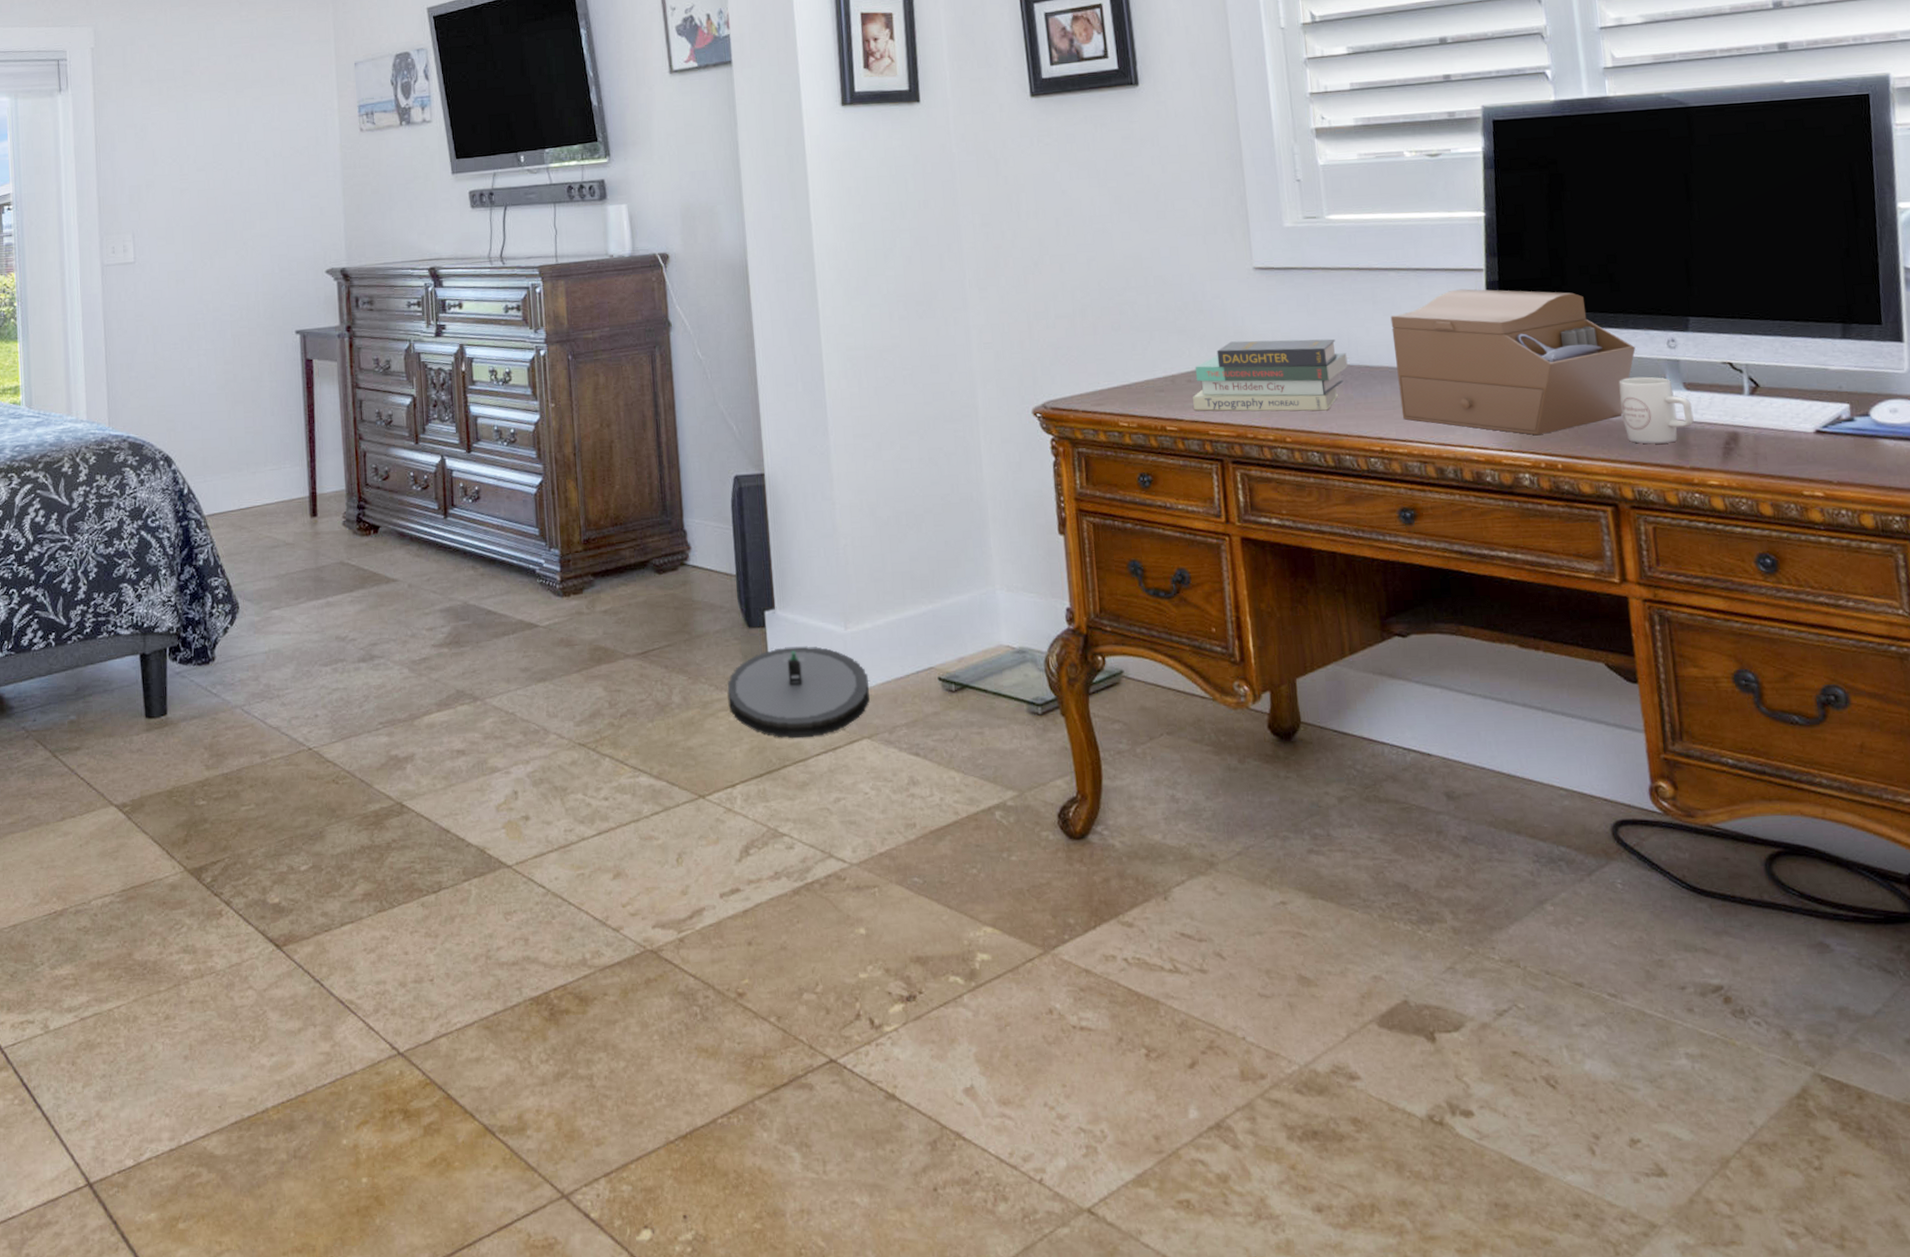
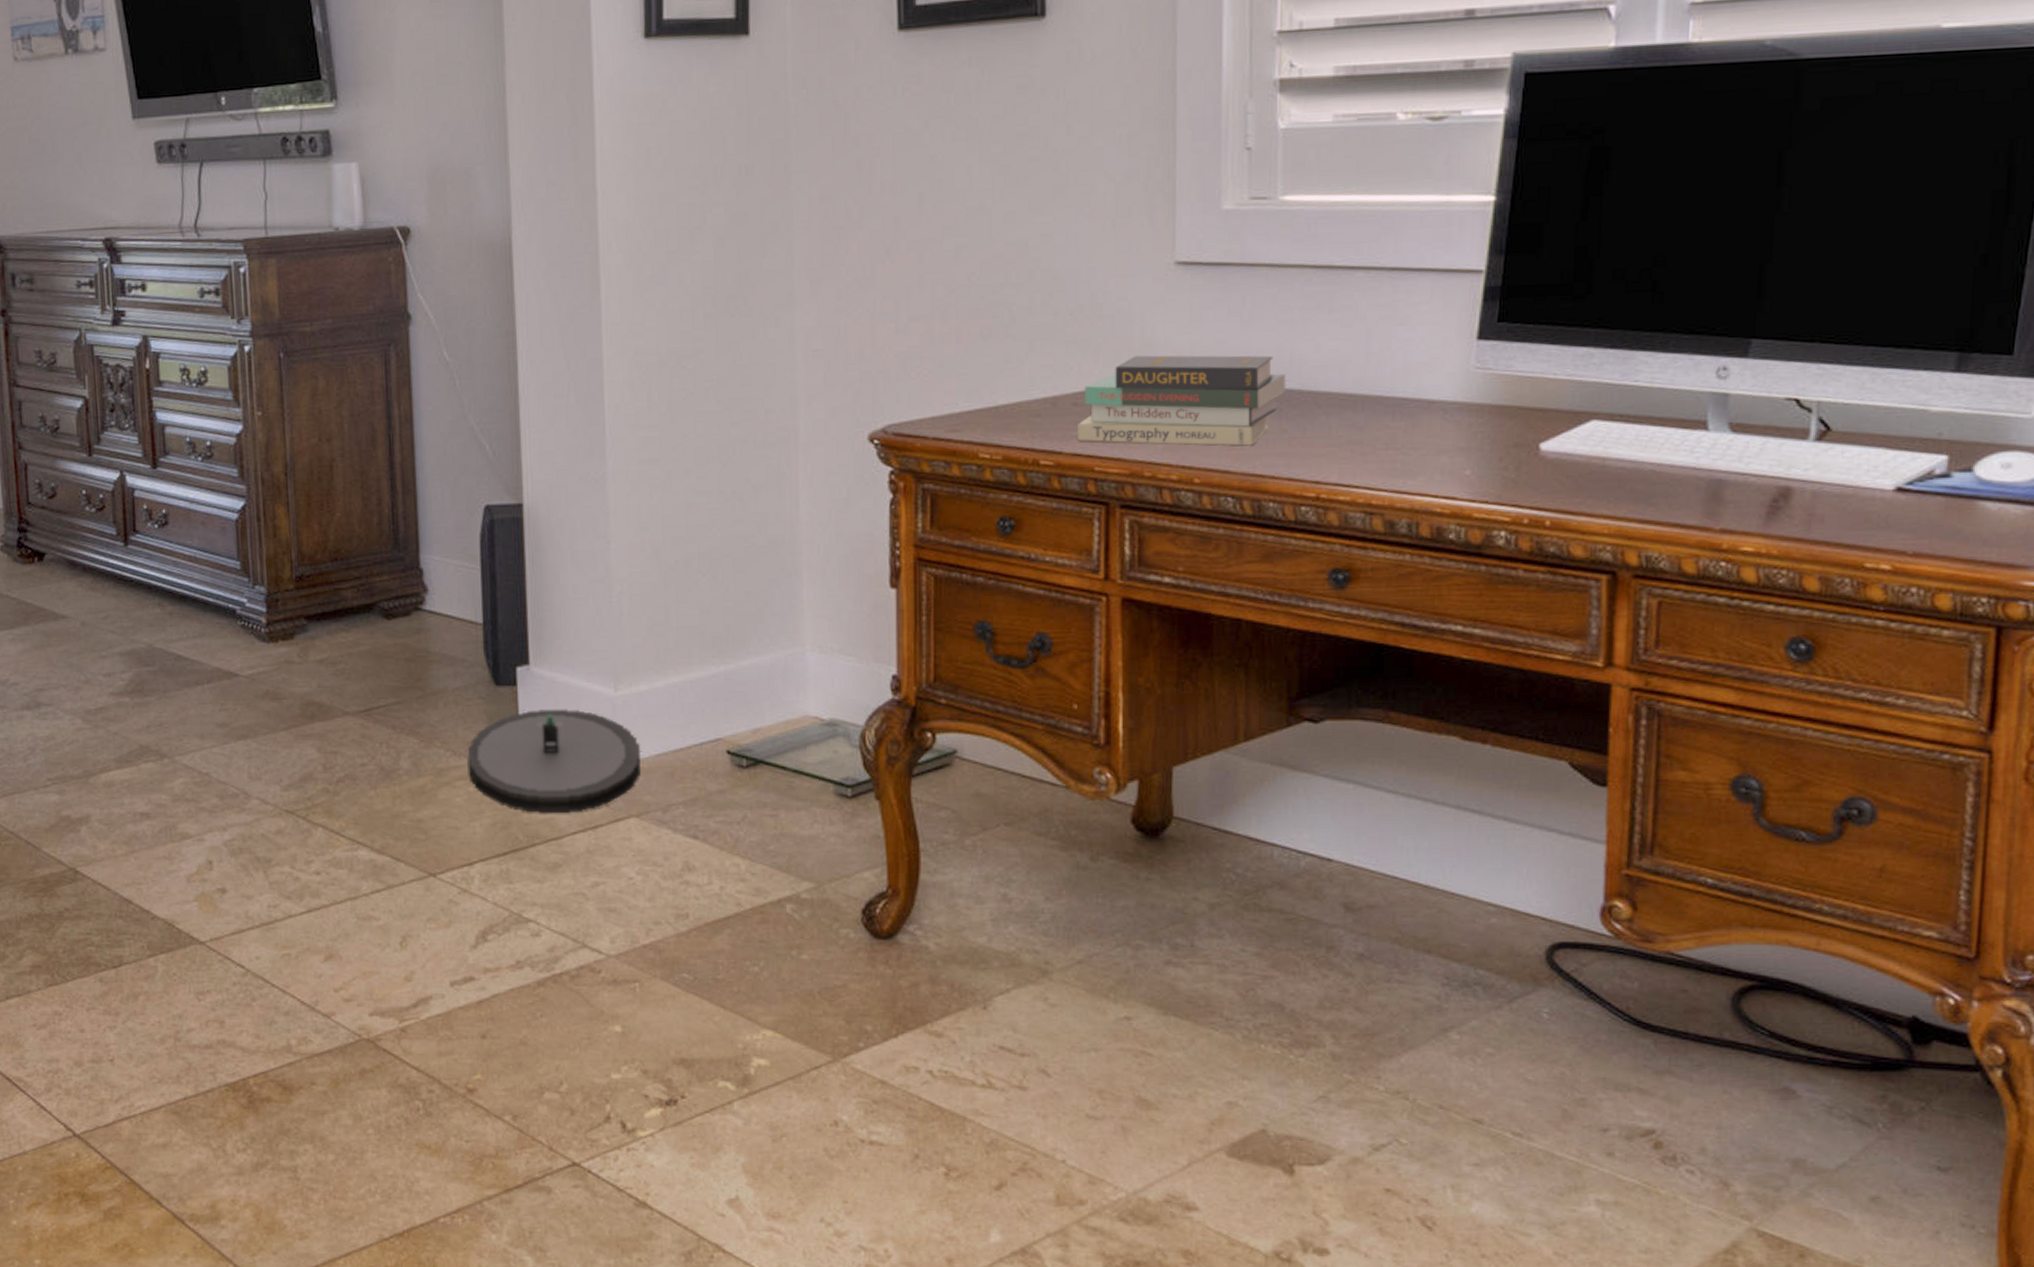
sewing box: present [1390,288,1636,436] -> none [1349,295,1672,484]
mug: present [1618,376,1694,444] -> none [1639,414,1736,499]

